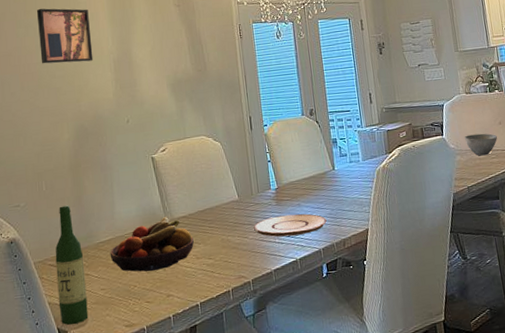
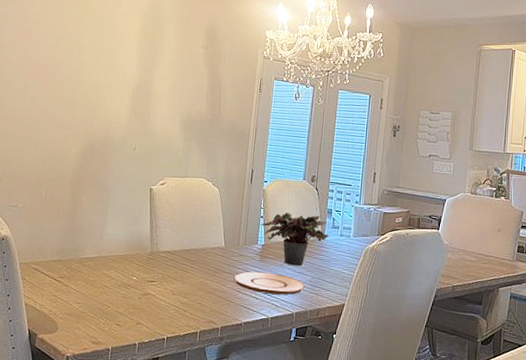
wall art: present [37,8,93,64] -> none [65,24,120,84]
wine bottle: present [55,205,89,325] -> none [33,215,67,330]
fruit bowl: present [110,217,194,272] -> none [91,248,174,297]
potted plant: none [268,147,340,203] -> present [259,212,330,266]
bowl: present [464,133,497,156] -> none [459,235,493,259]

